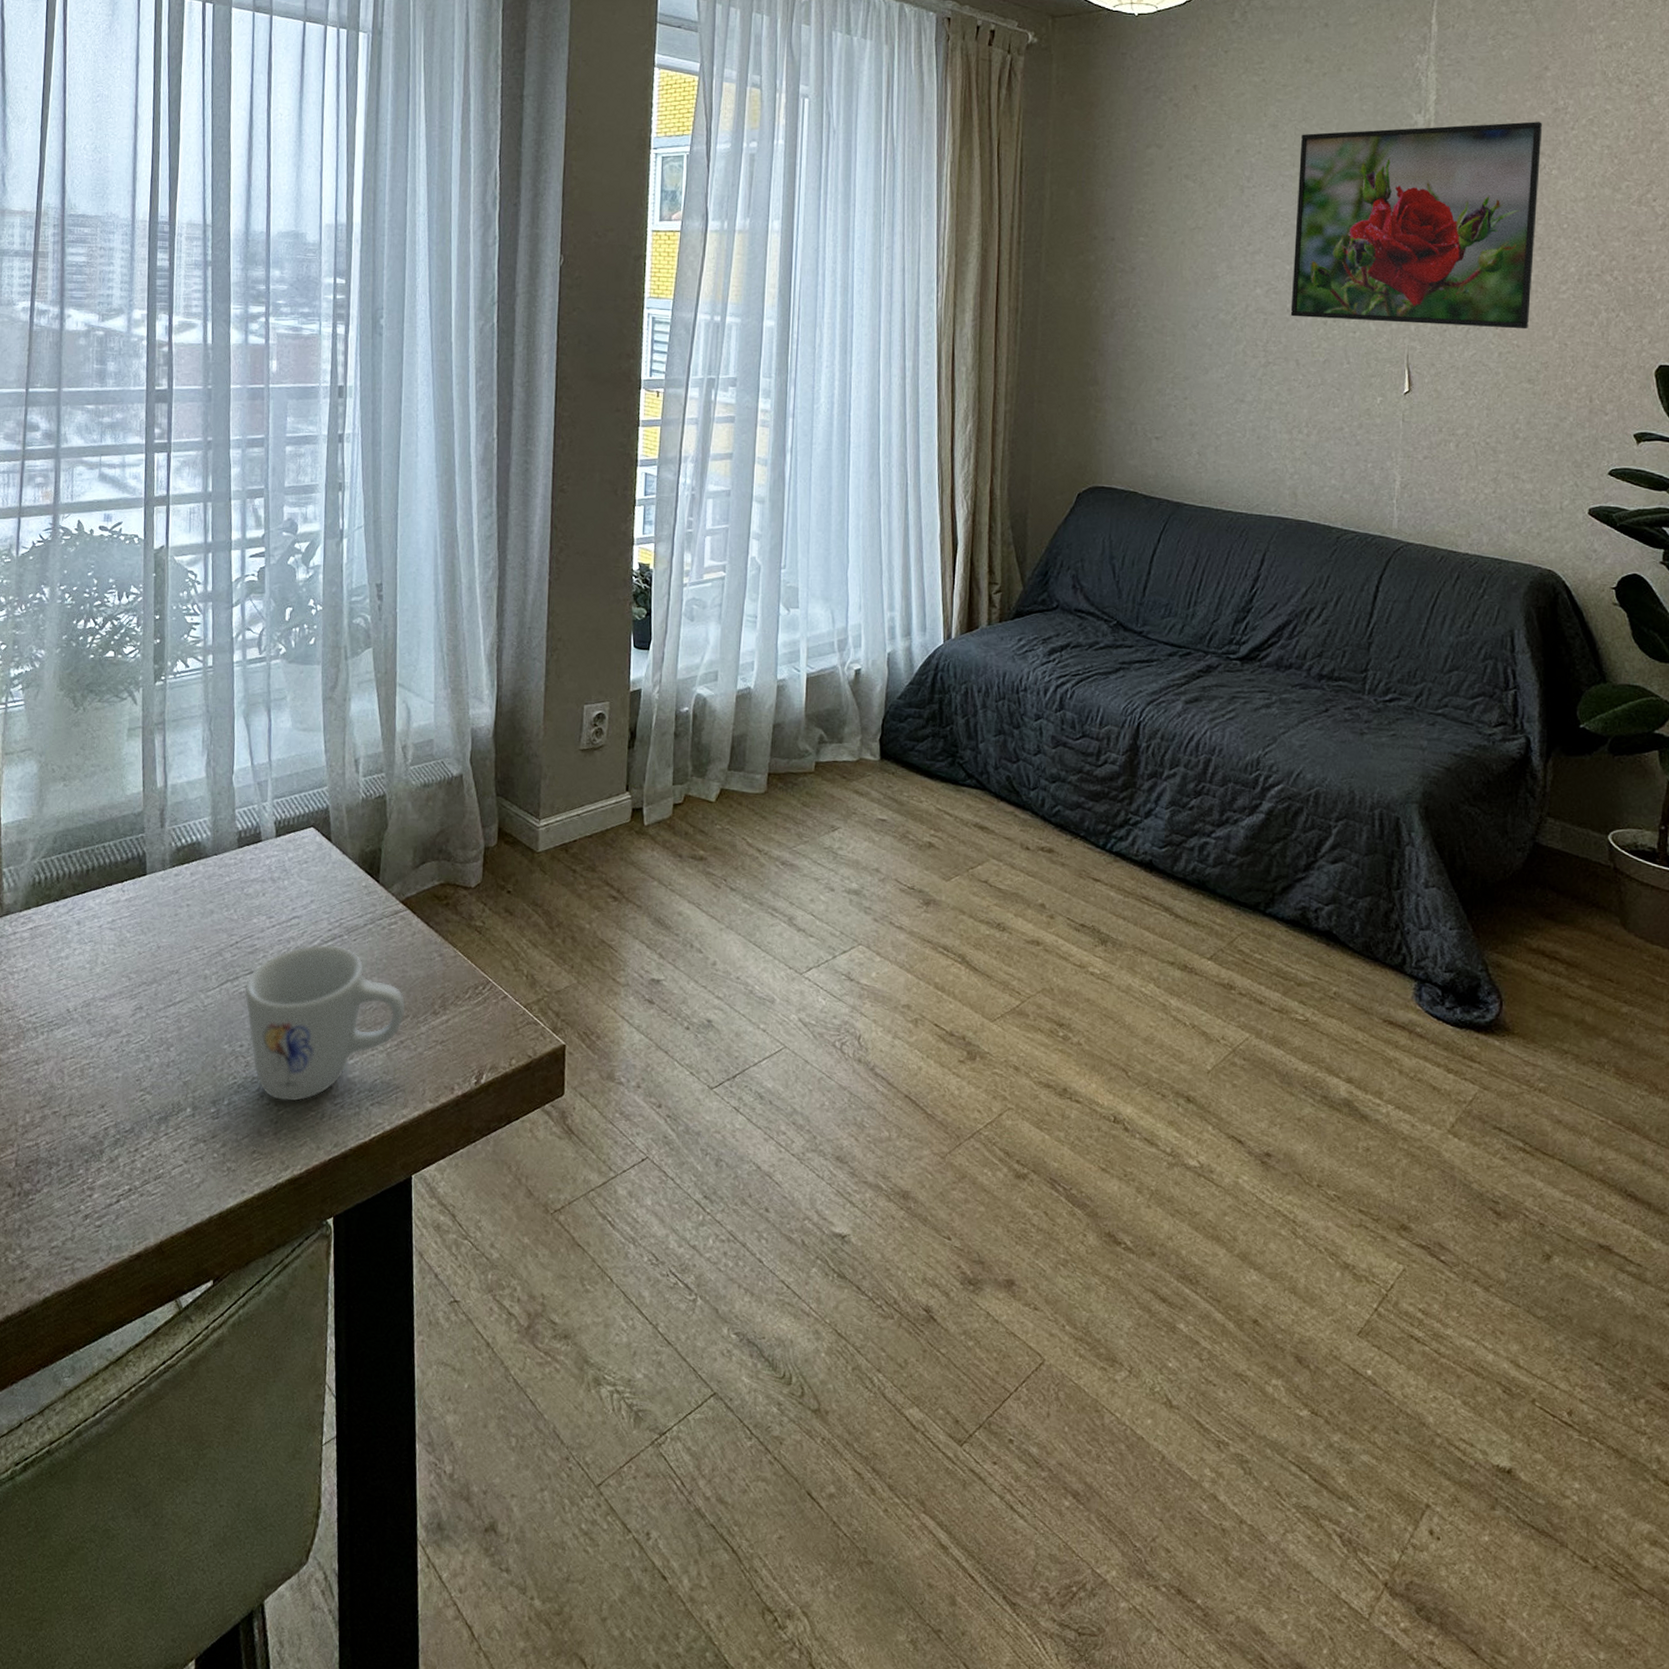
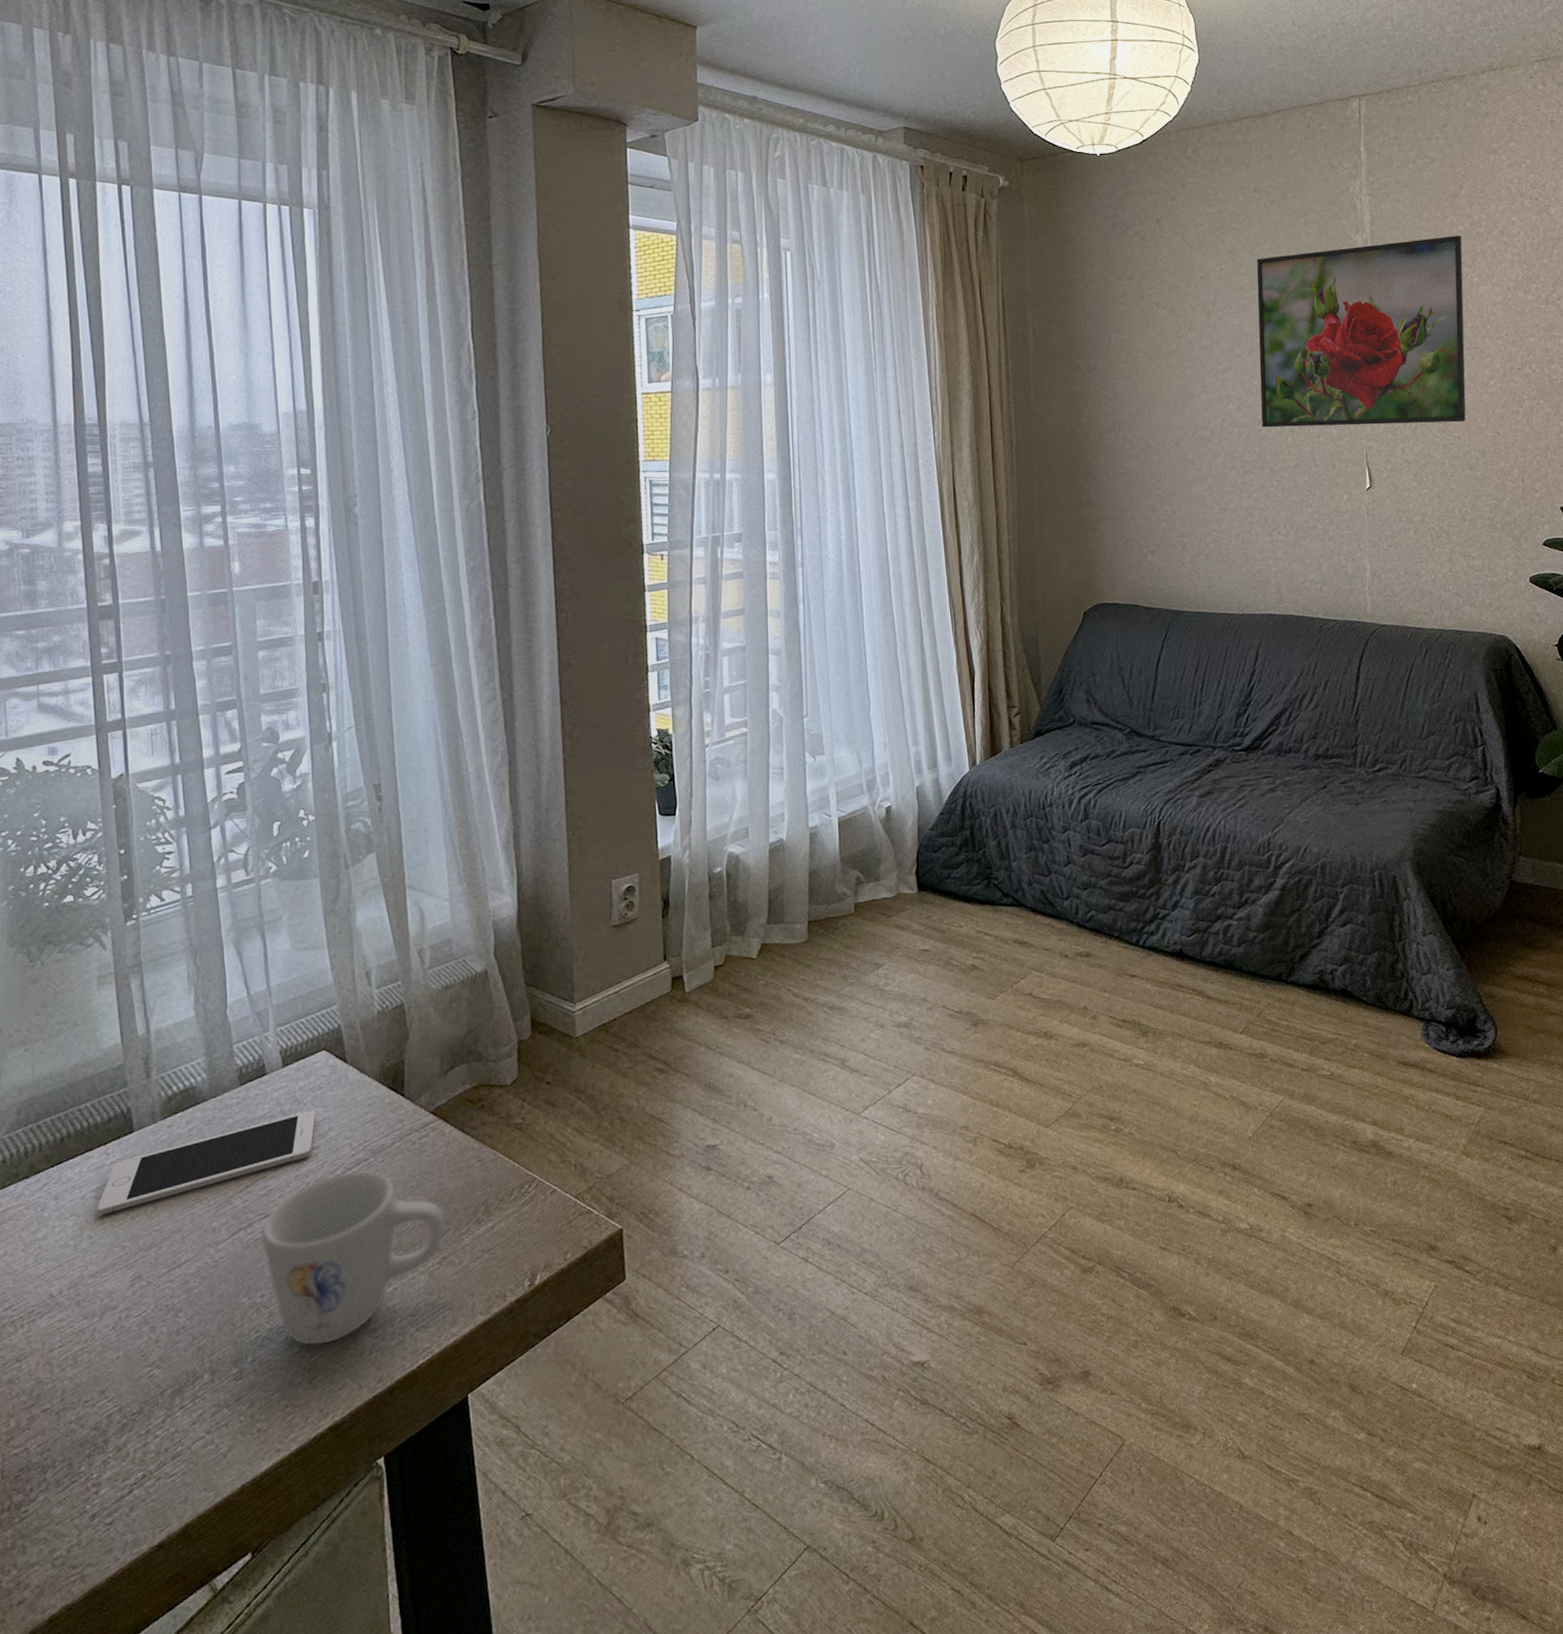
cell phone: none [111,881,301,946] -> present [97,1110,316,1216]

